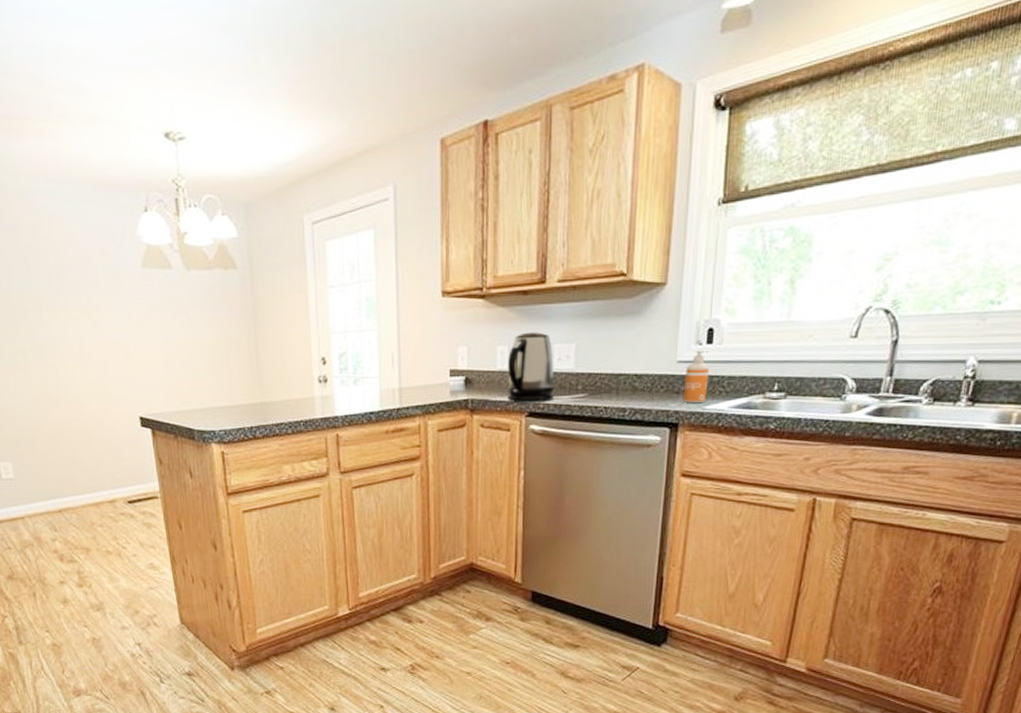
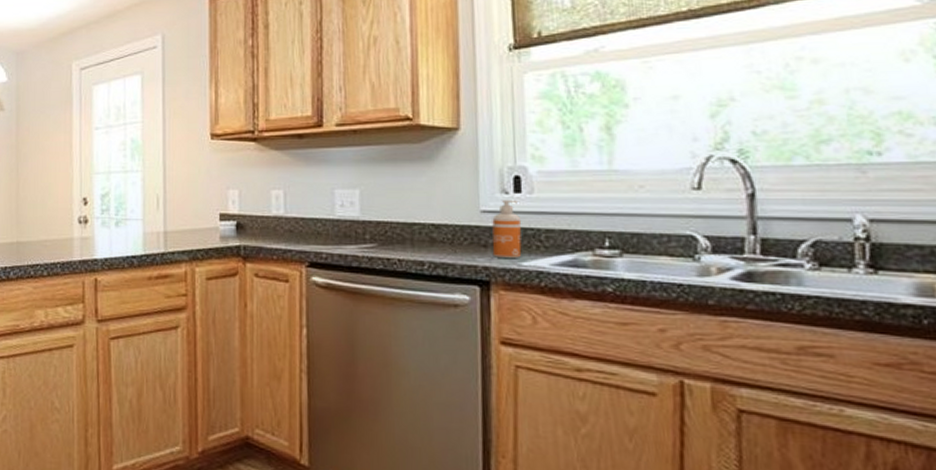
kettle: present [508,332,554,403] -> none [284,177,337,252]

